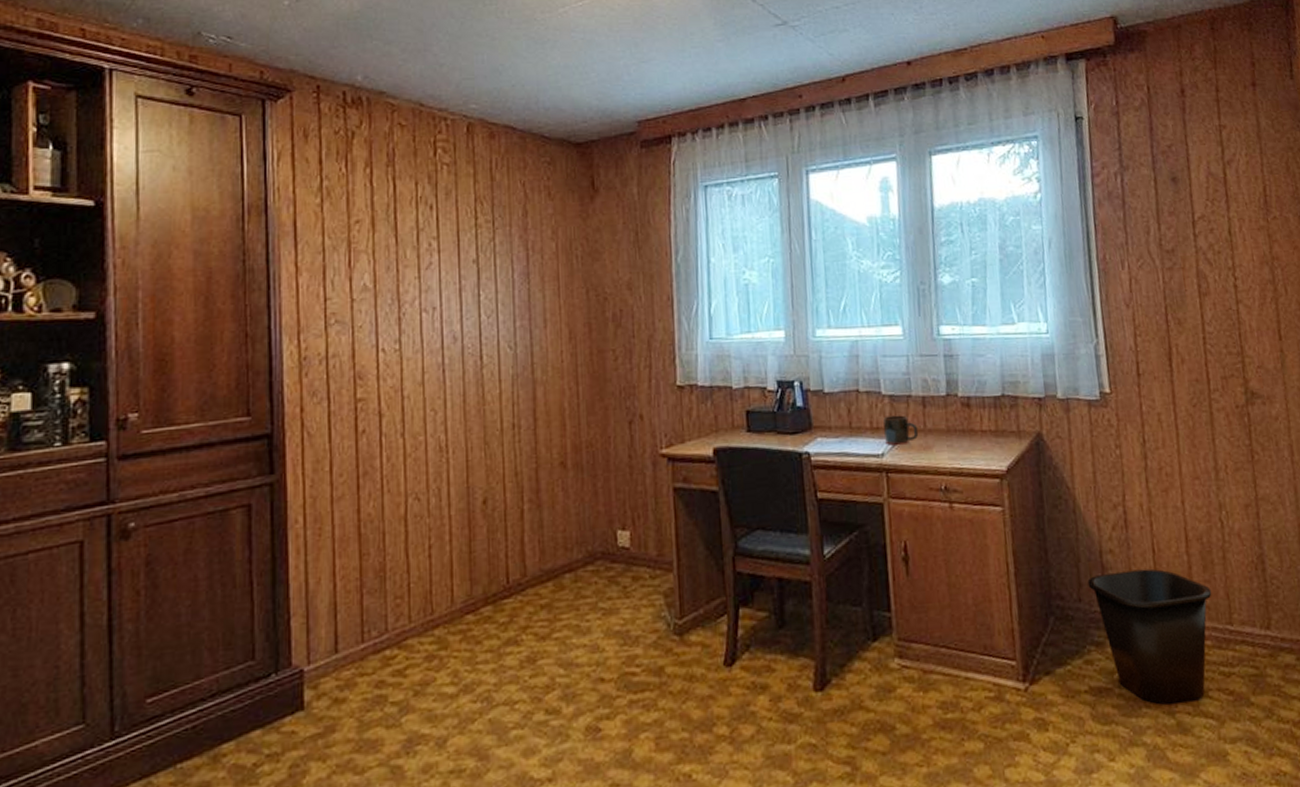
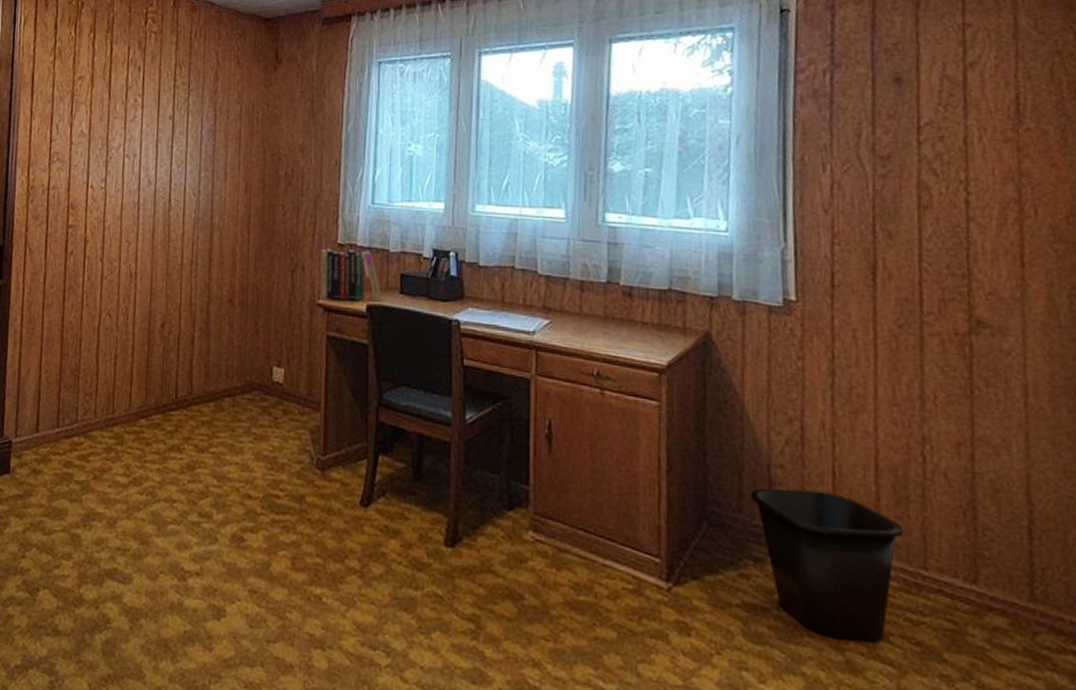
books: none [660,389,730,450] -> present [320,248,383,302]
mug: present [882,415,919,445] -> none [536,295,574,325]

